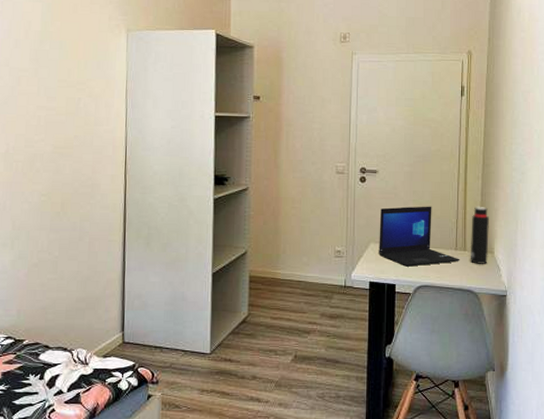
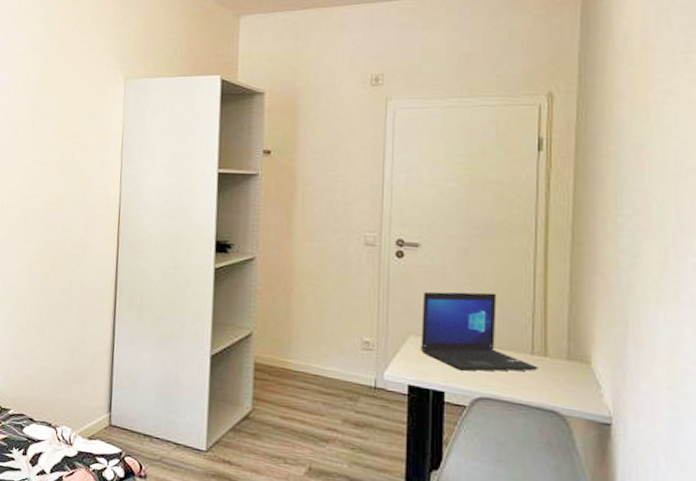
water bottle: present [470,206,489,265] -> none [553,297,583,378]

